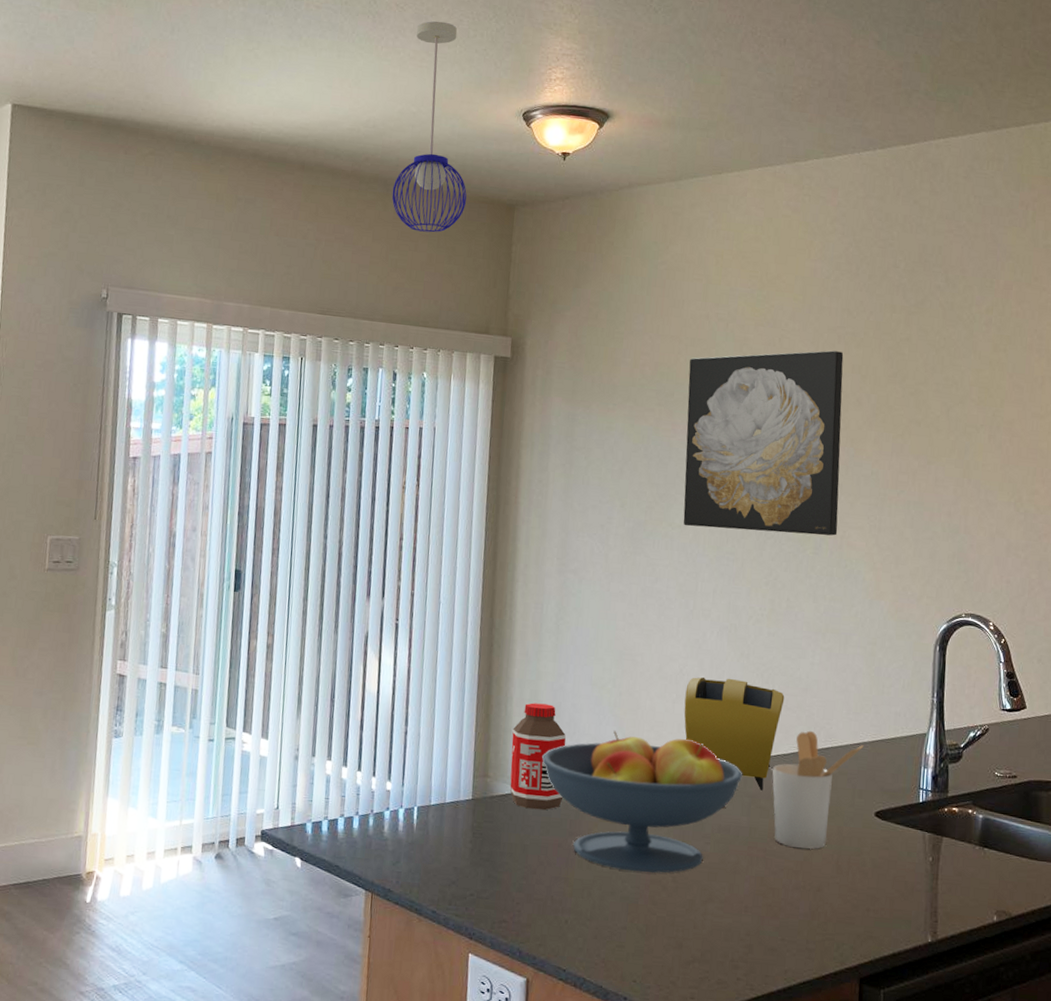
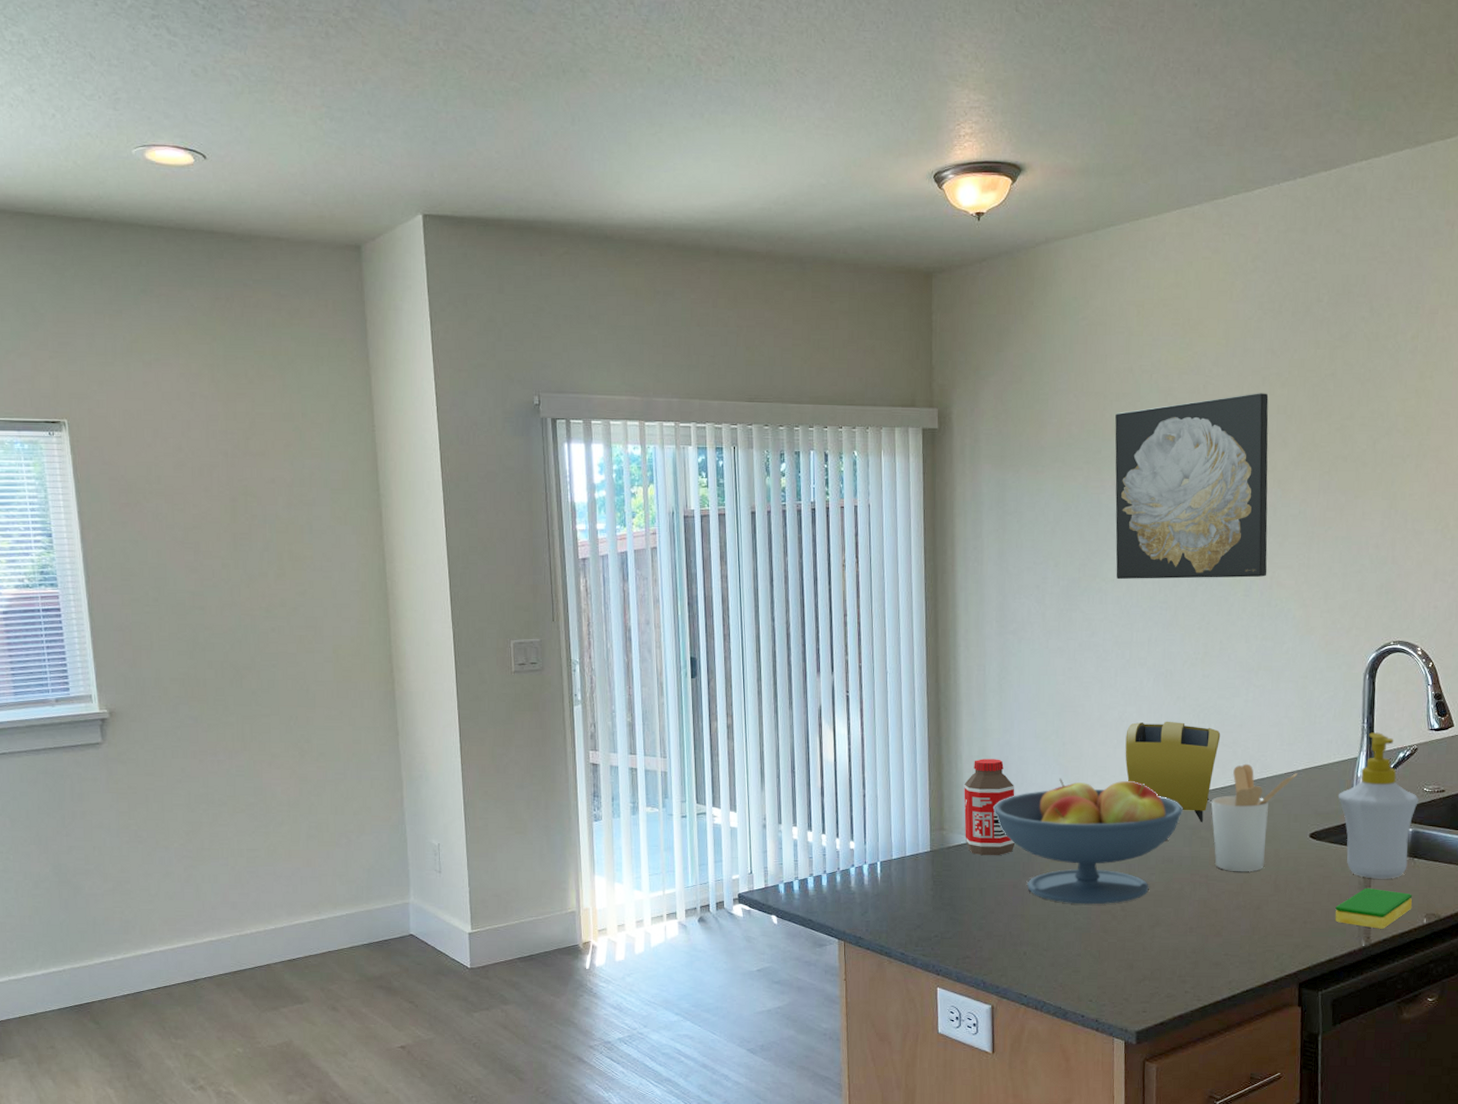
pendant light: present [392,21,467,233] -> none [808,84,883,309]
dish sponge: none [899,876,982,924] -> present [1335,887,1412,929]
soap bottle: none [905,707,990,869] -> present [1338,731,1419,879]

